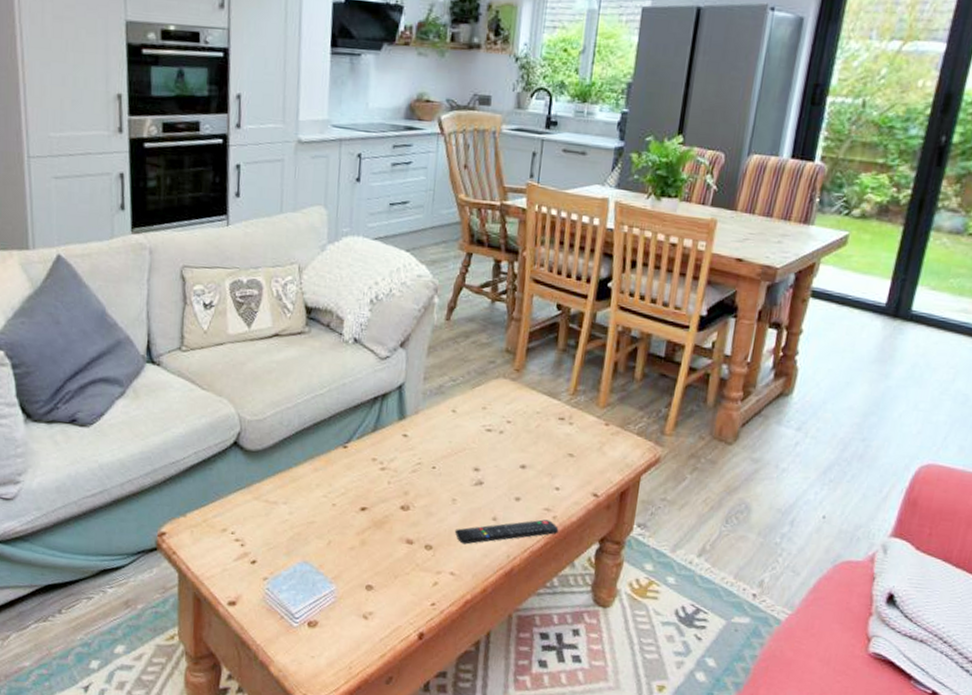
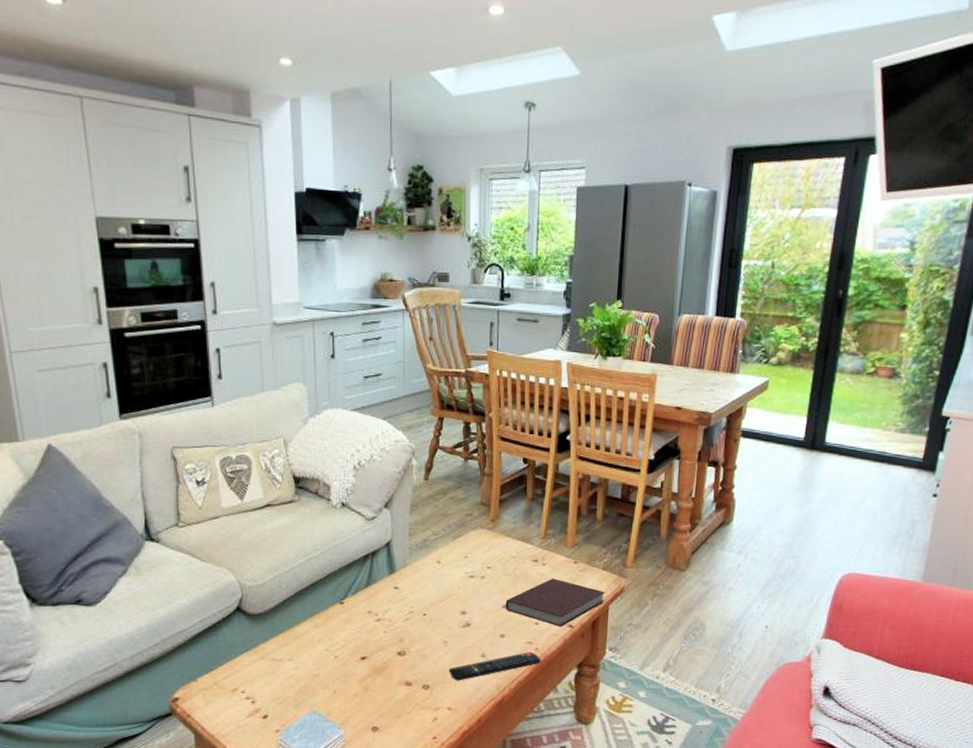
notebook: none [523,439,639,496] -> present [505,578,606,627]

